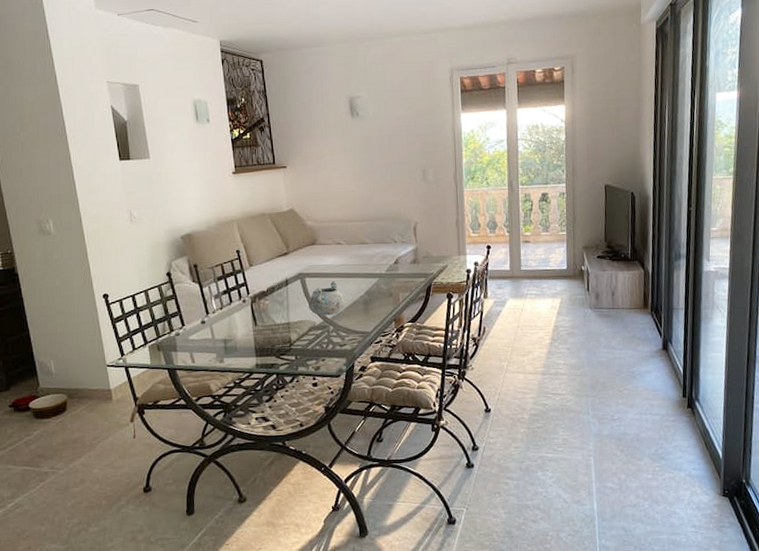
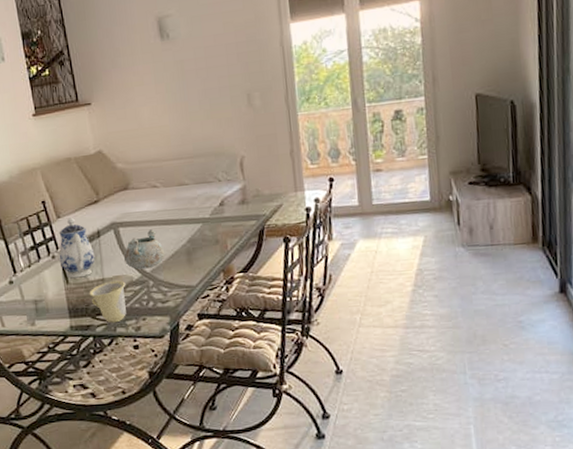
teapot: none [249,266,283,321] -> present [58,217,96,279]
cup: none [275,325,309,363] -> present [89,280,126,323]

